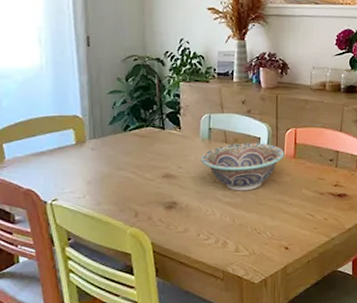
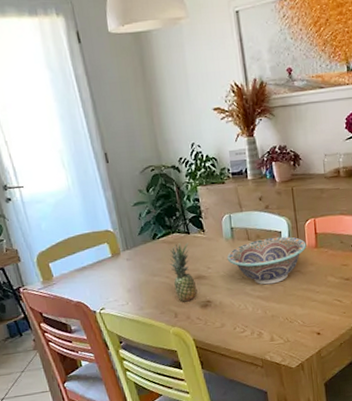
fruit: none [137,138,164,201] -> present [168,243,197,302]

